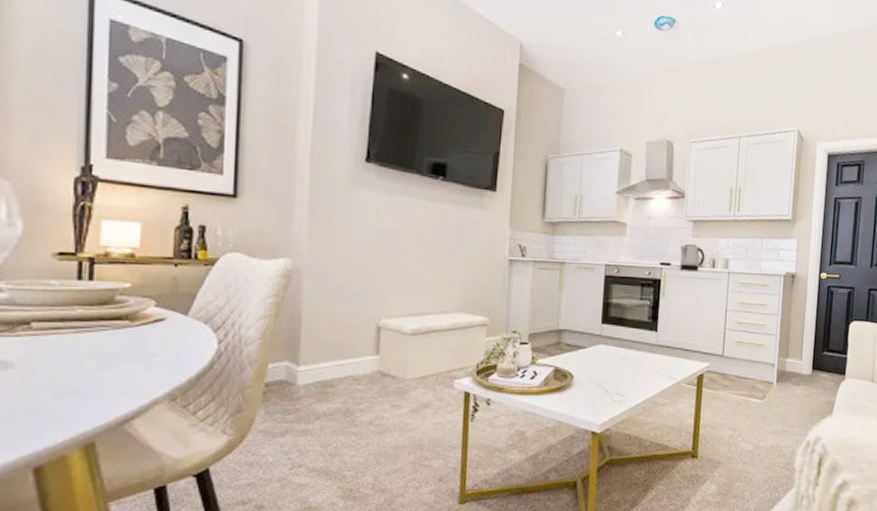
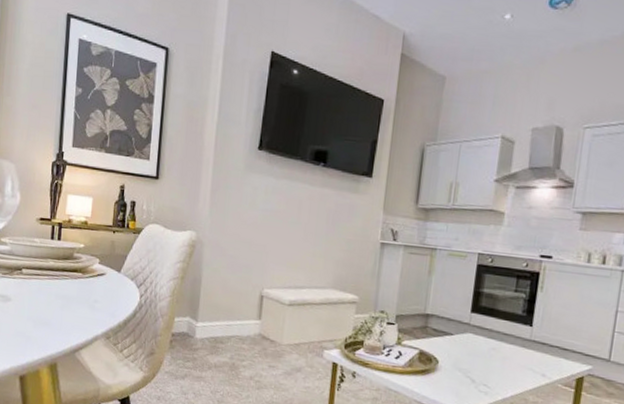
kettle: present [679,243,705,272] -> none [561,236,594,267]

